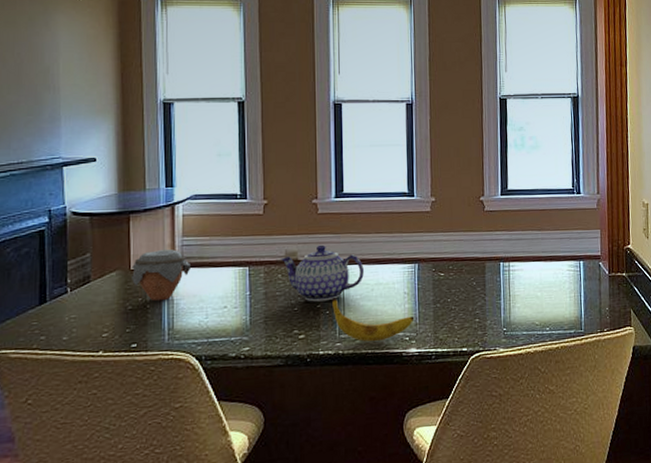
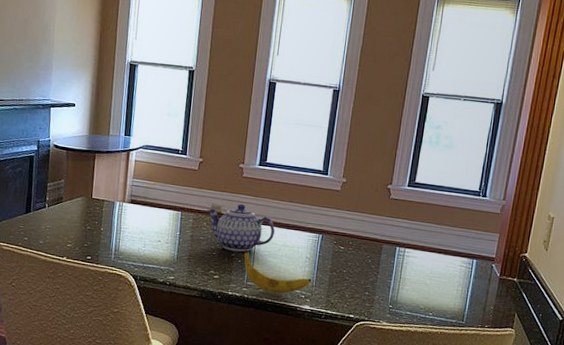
jar: present [132,249,192,302] -> none [92,186,138,227]

